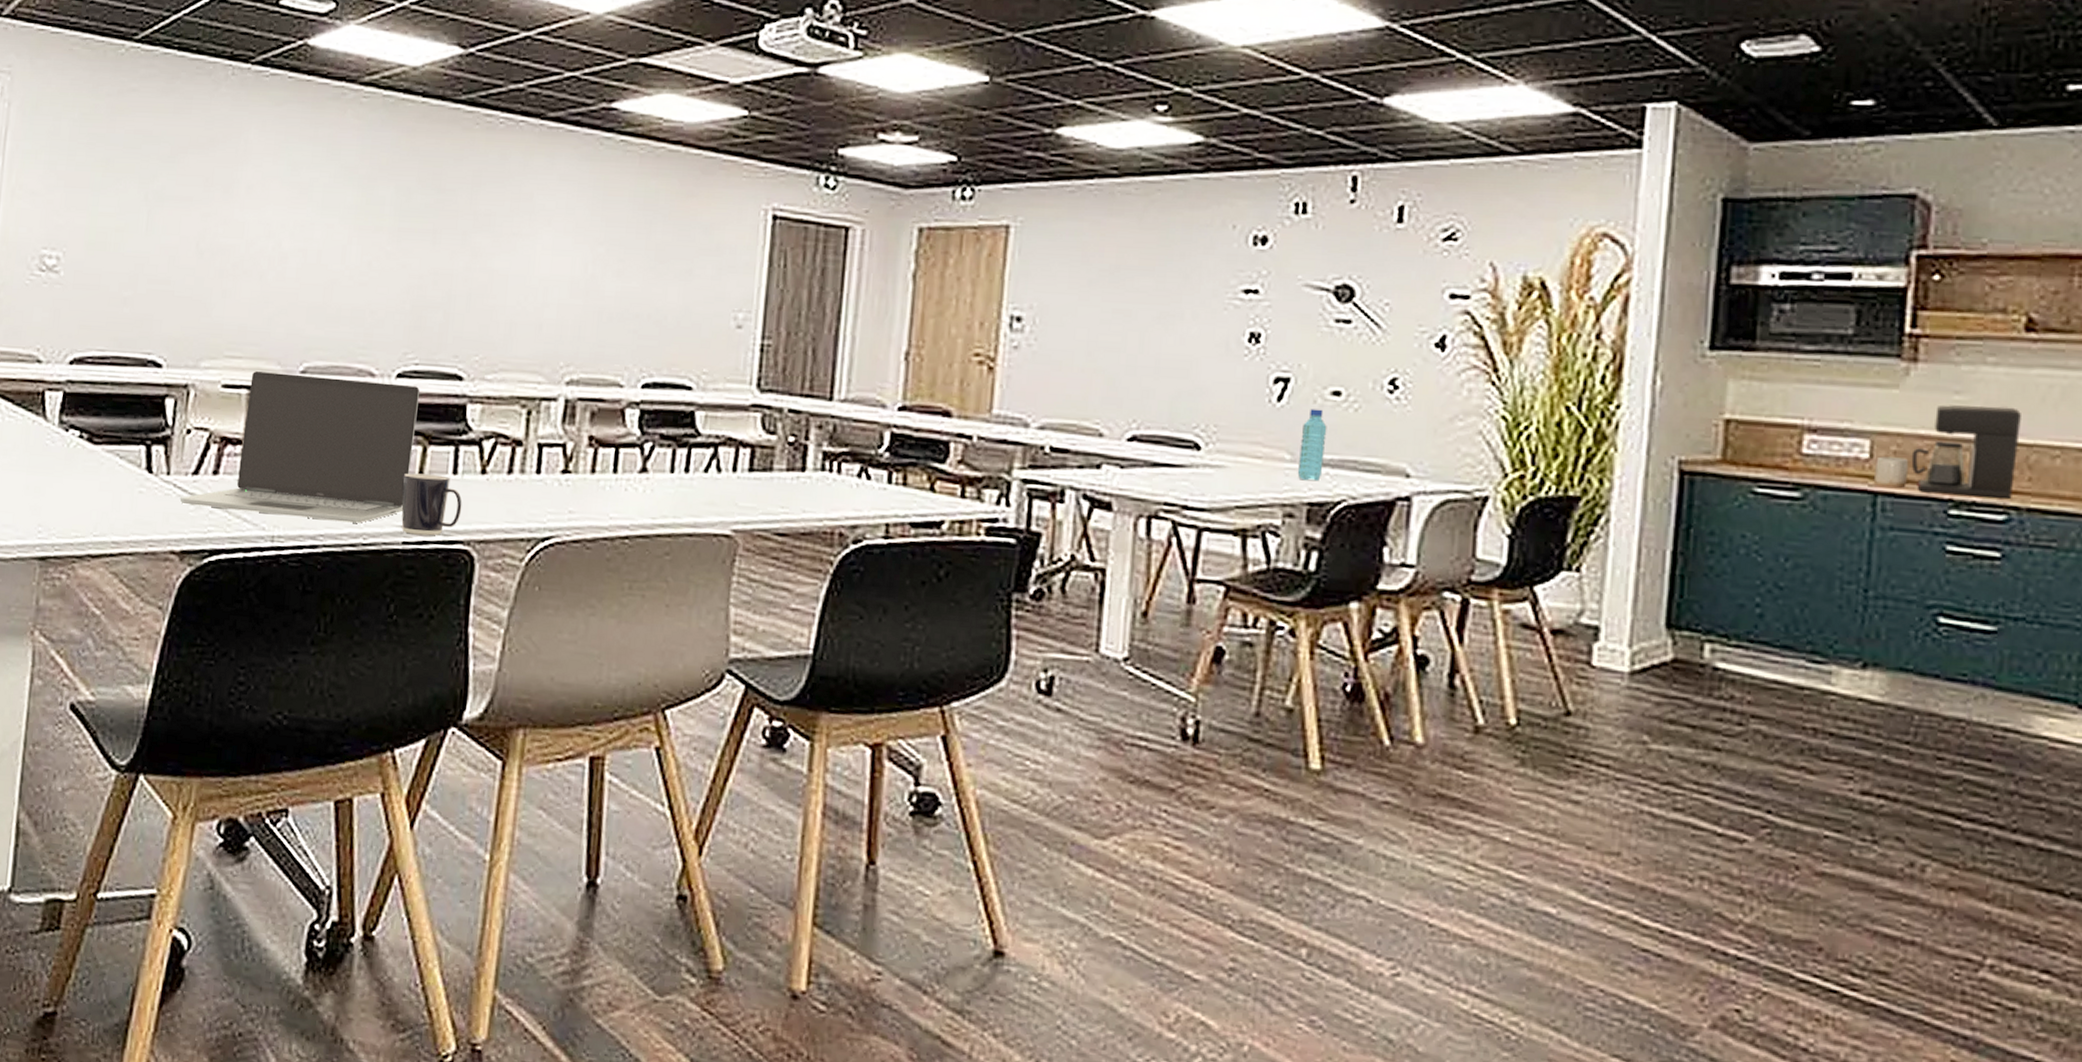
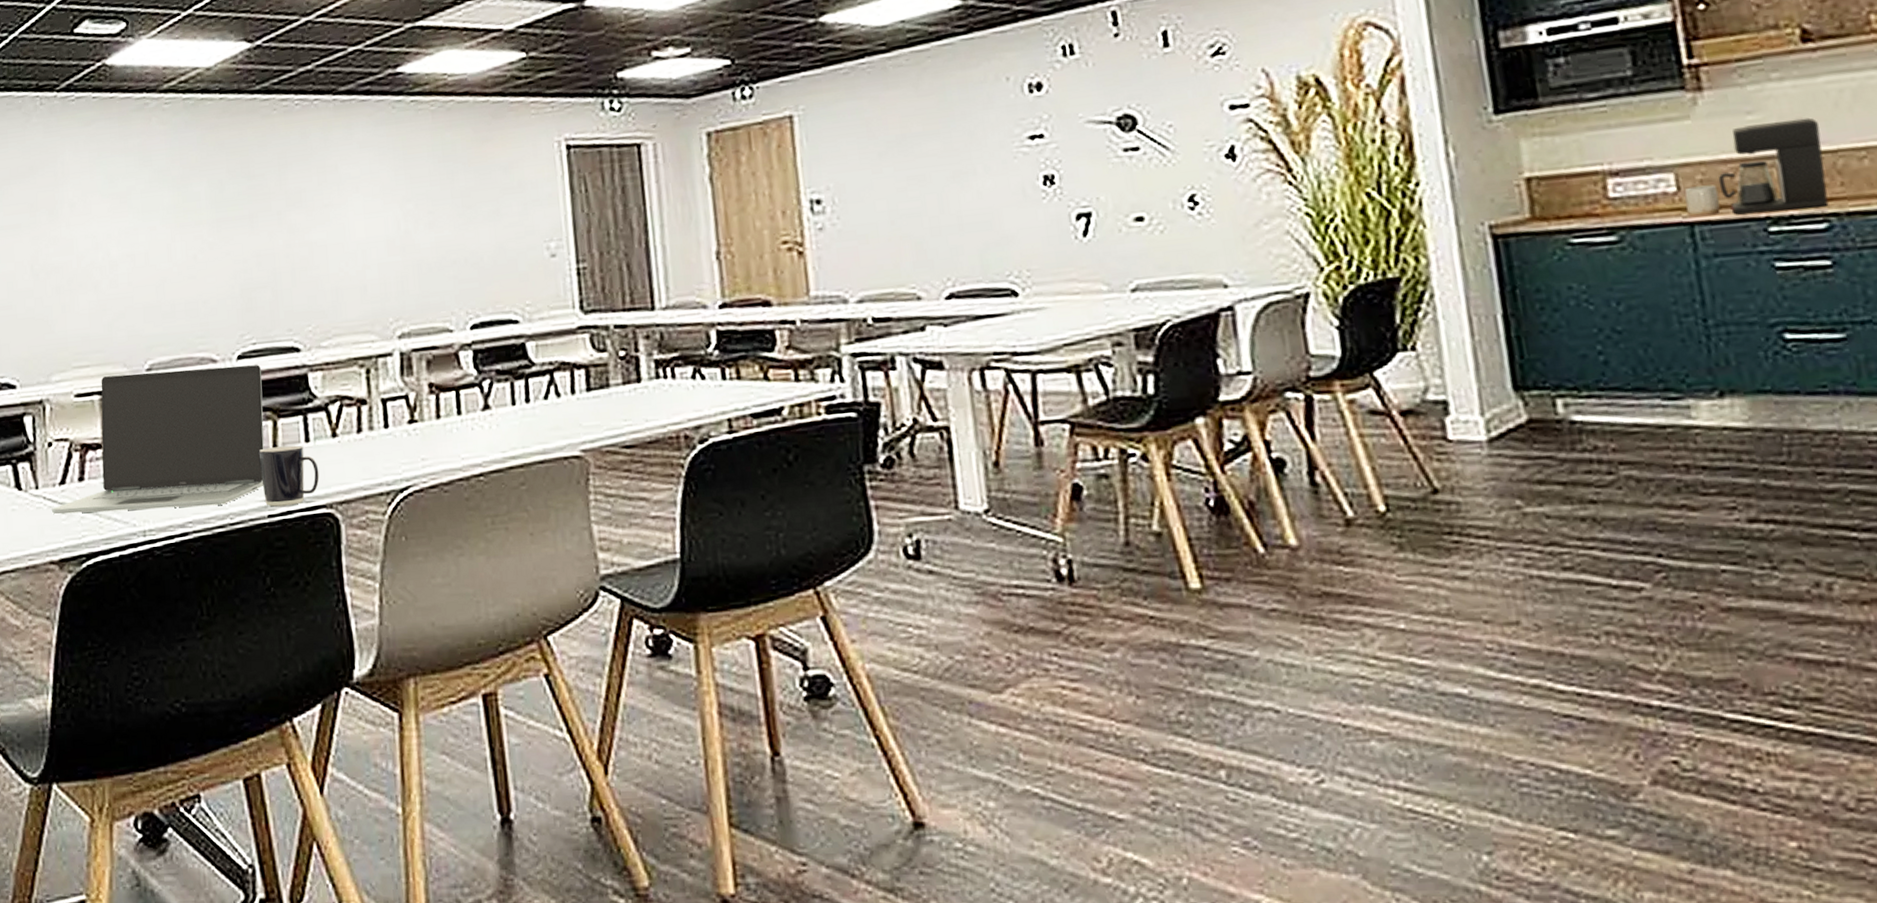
water bottle: present [1297,409,1327,482] -> none [1112,237,1142,308]

